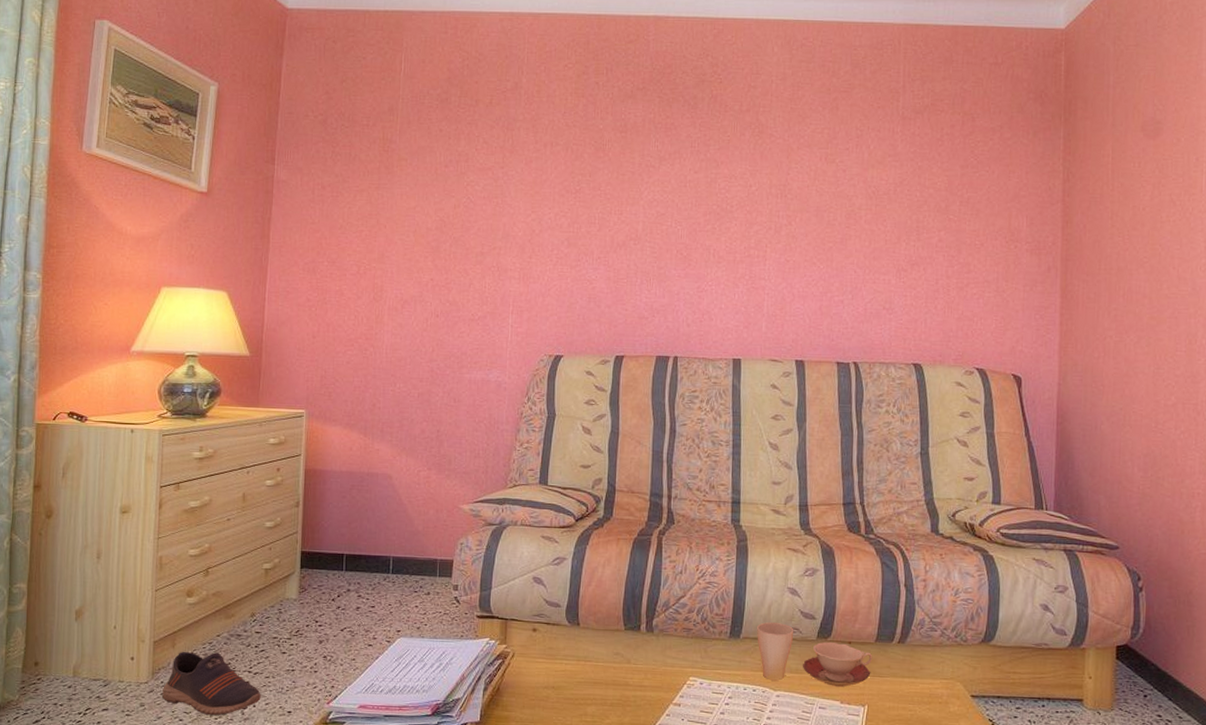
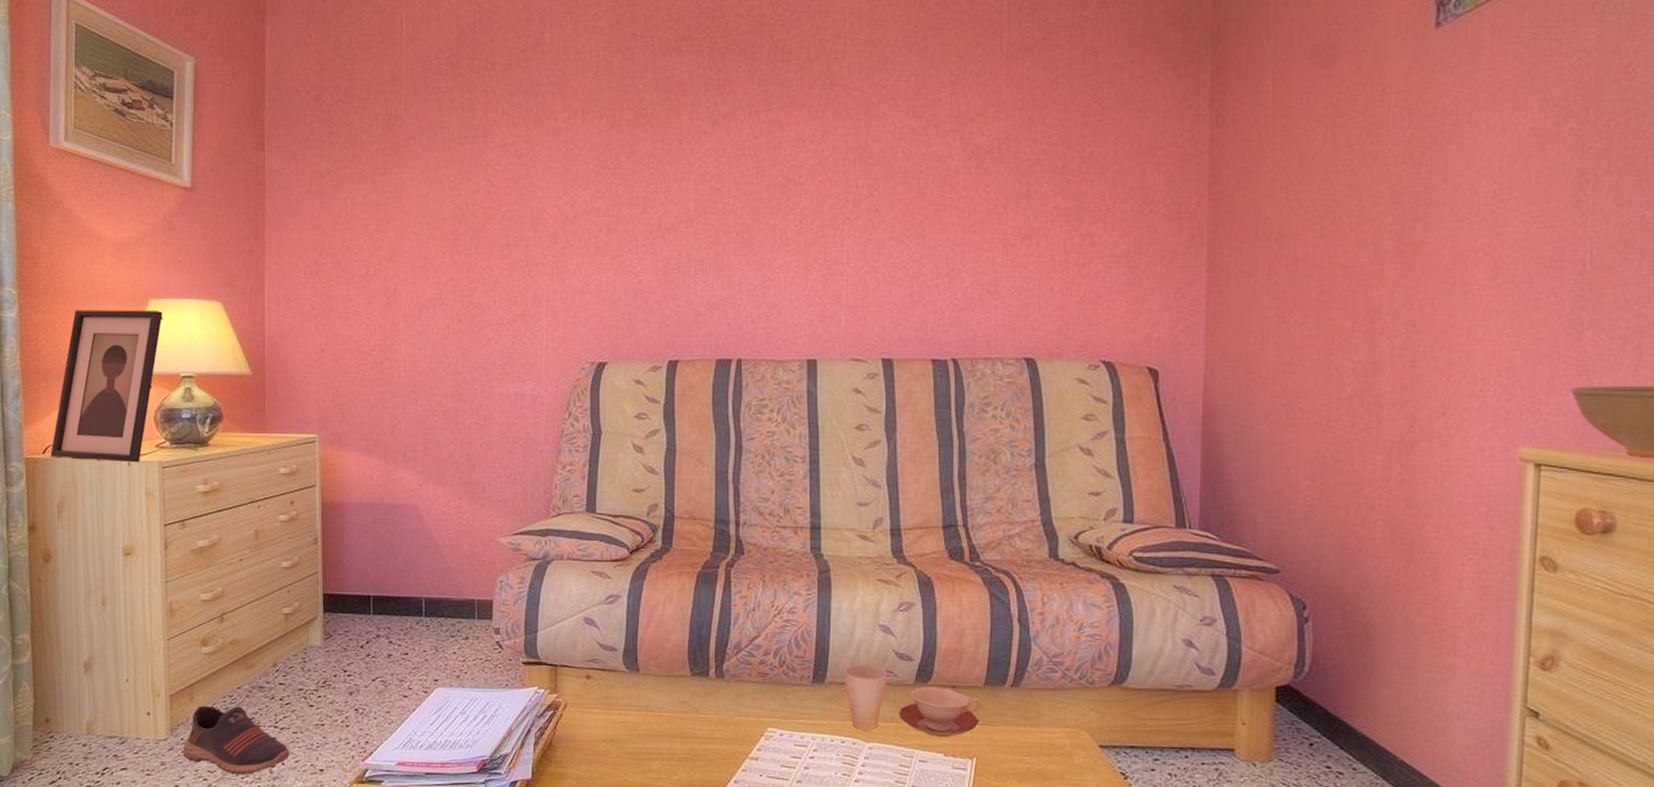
picture frame: none [60,294,173,431] -> present [50,310,163,463]

